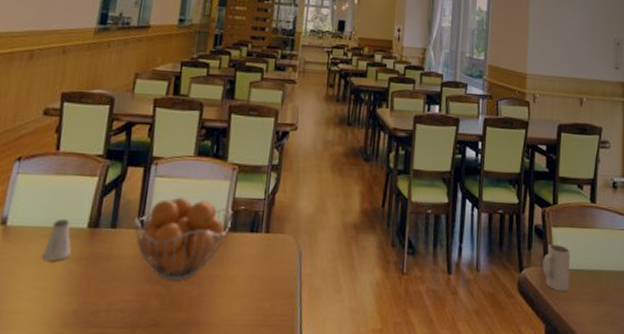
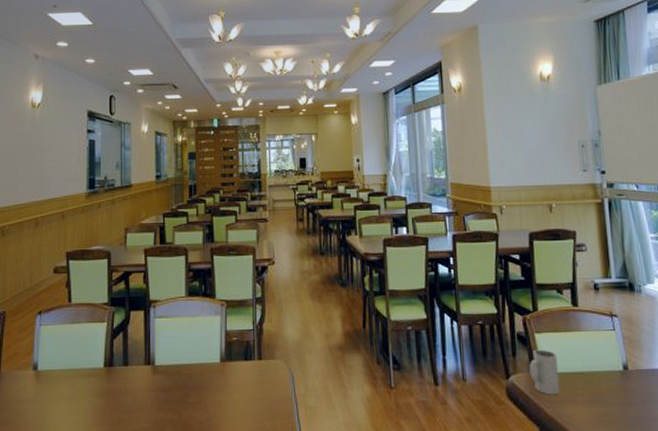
saltshaker: present [42,218,71,261] -> none [71,361,93,398]
fruit basket: present [133,197,233,280] -> none [141,334,227,407]

